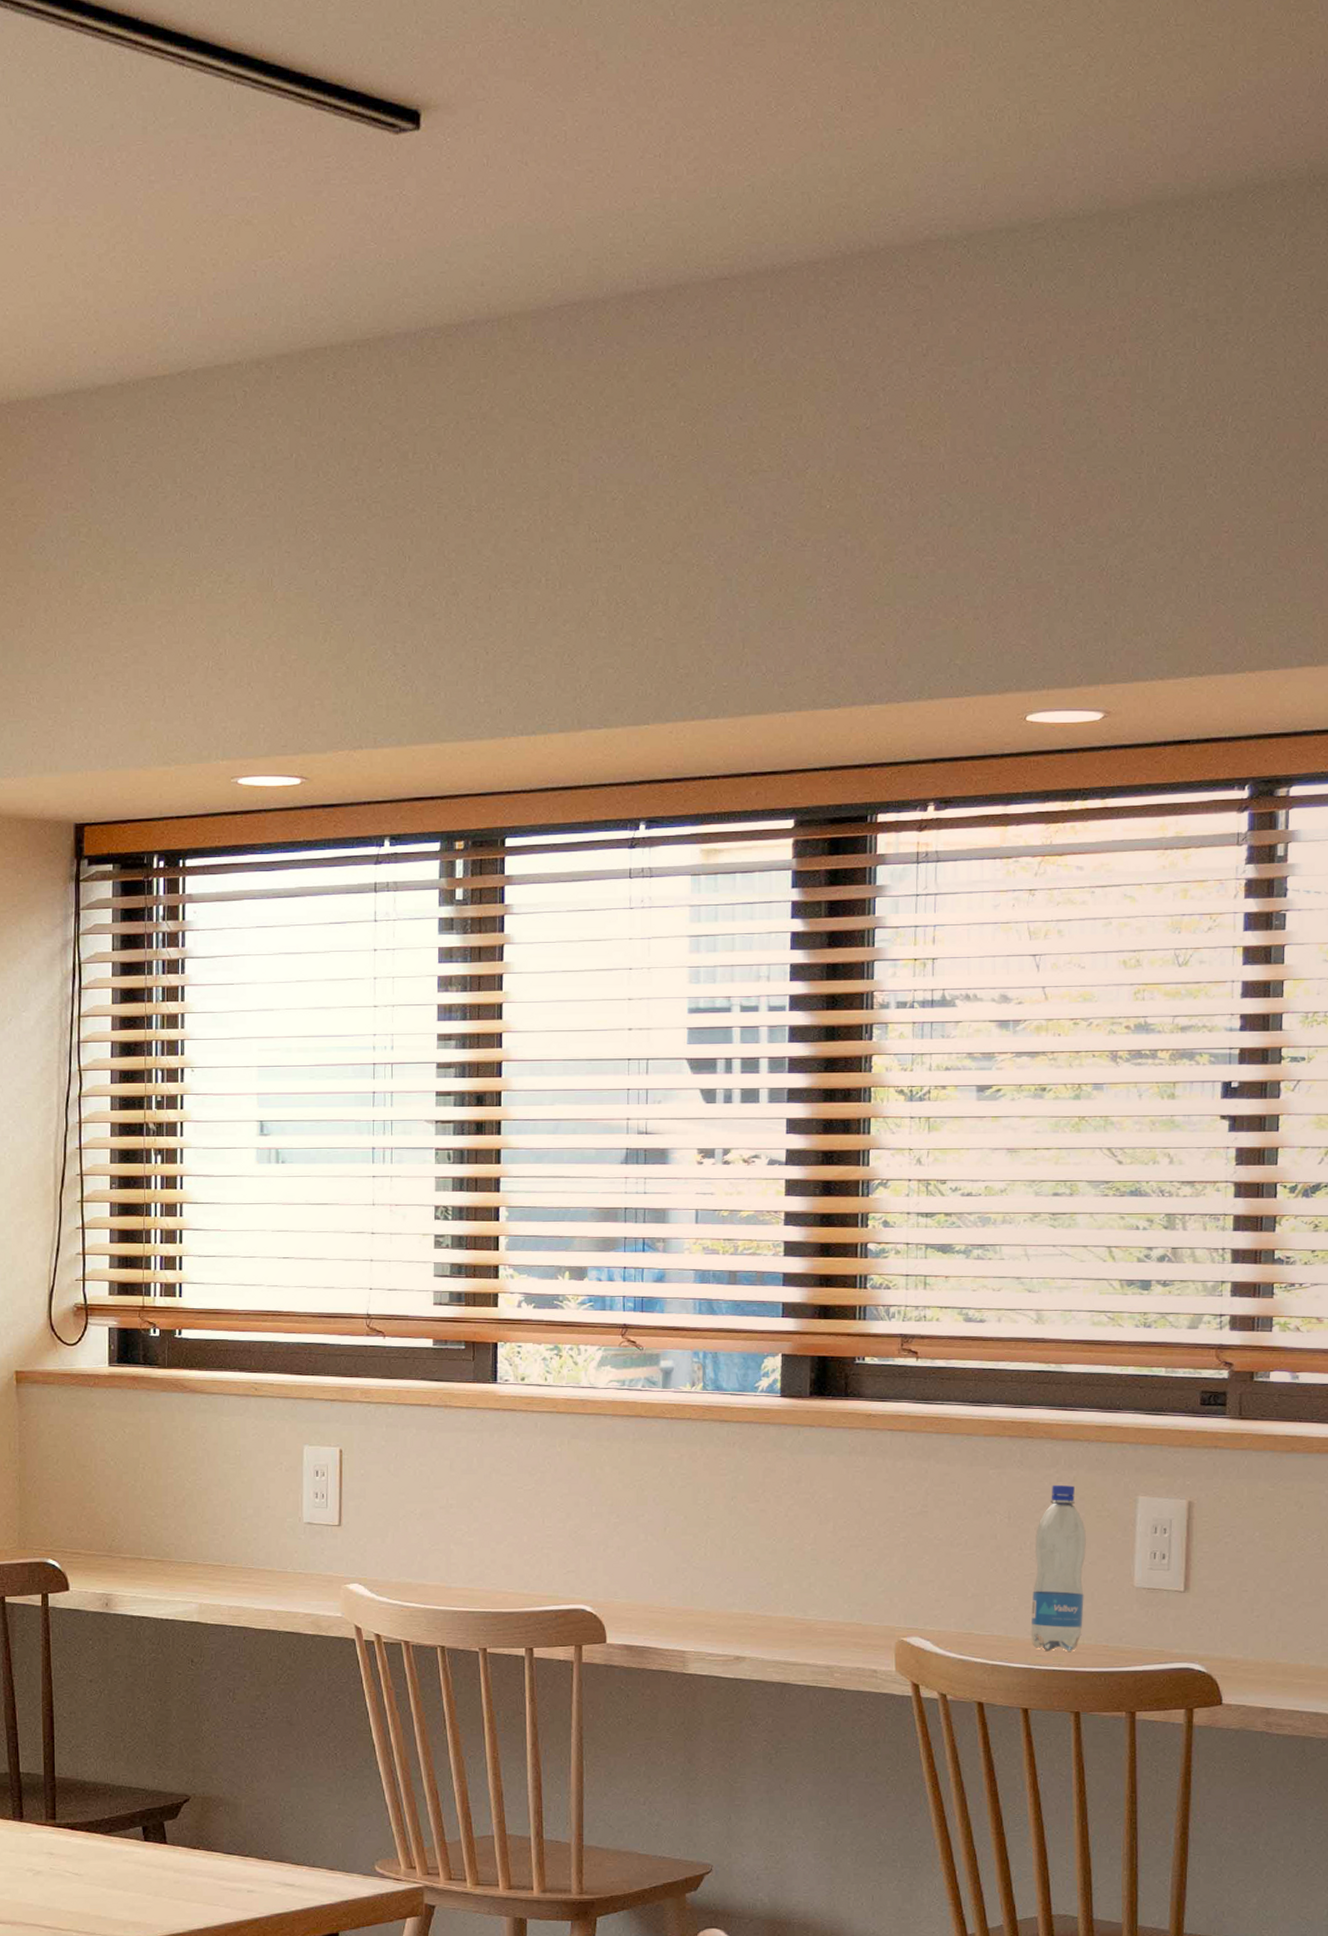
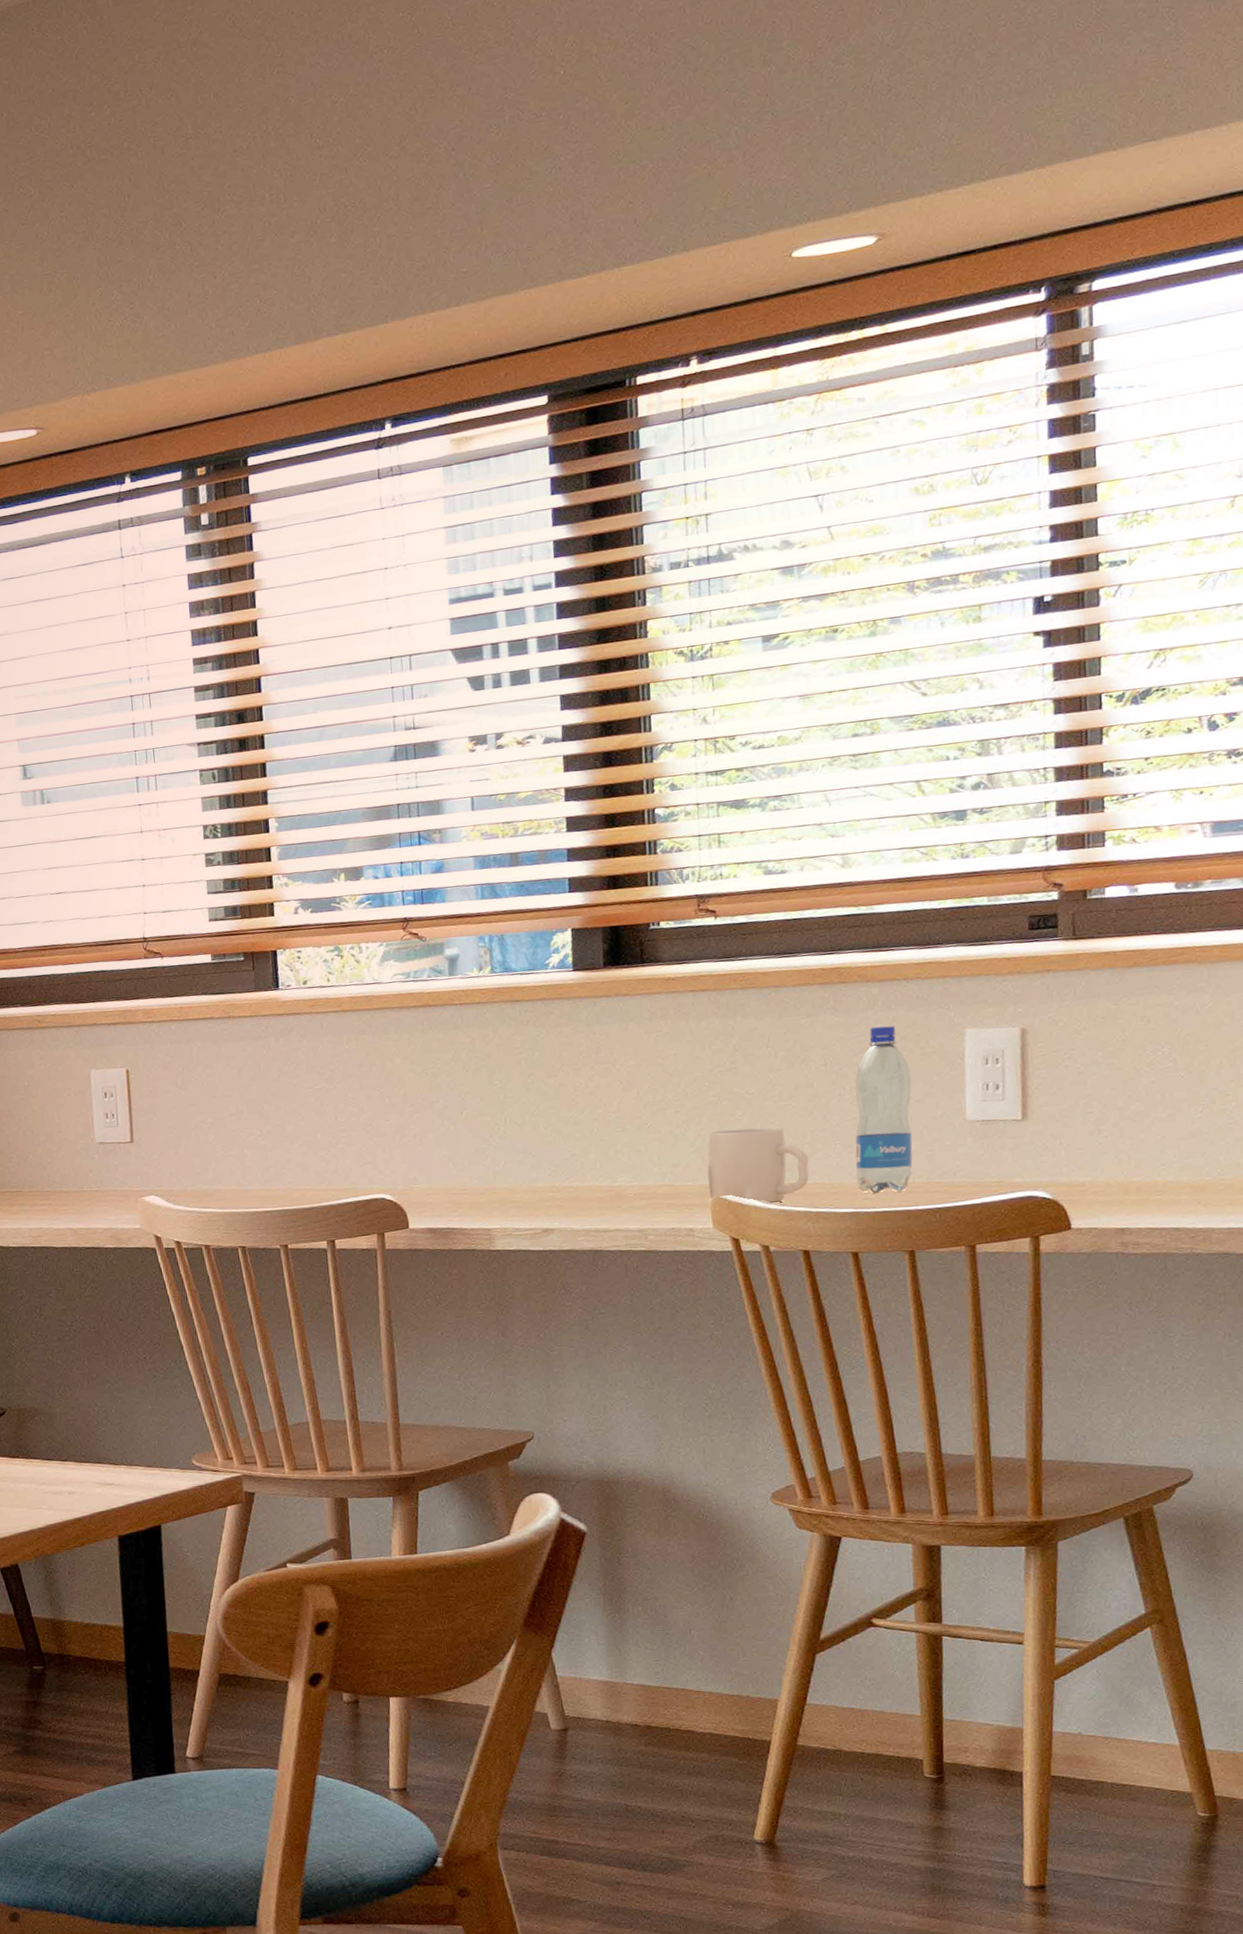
mug: none [894,1573,988,1651] -> present [707,1127,809,1203]

